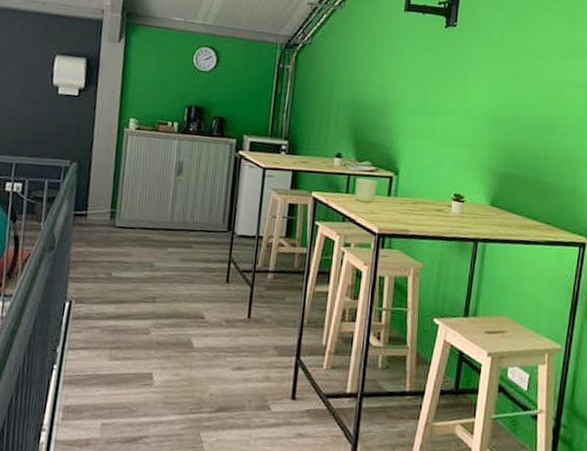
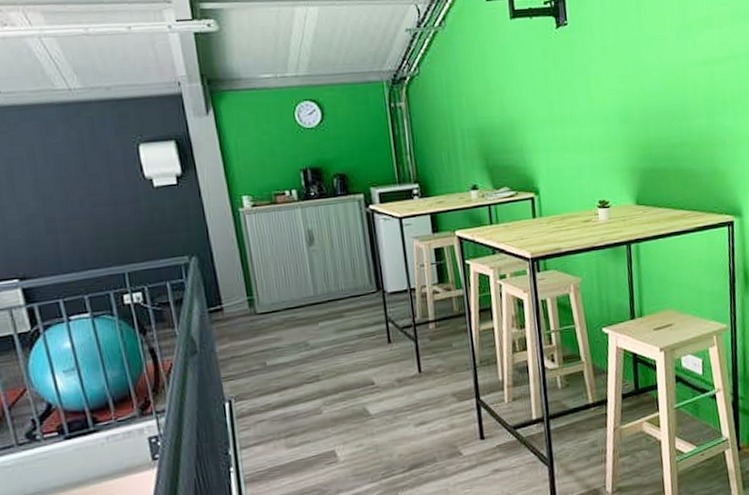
mug: present [355,178,377,203] -> none [498,204,521,230]

